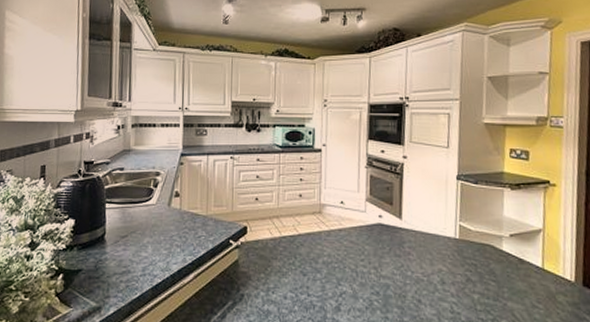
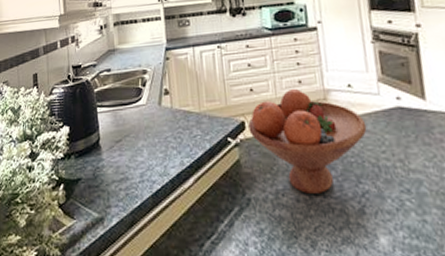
fruit bowl: none [250,200,352,292] -> present [248,88,367,194]

